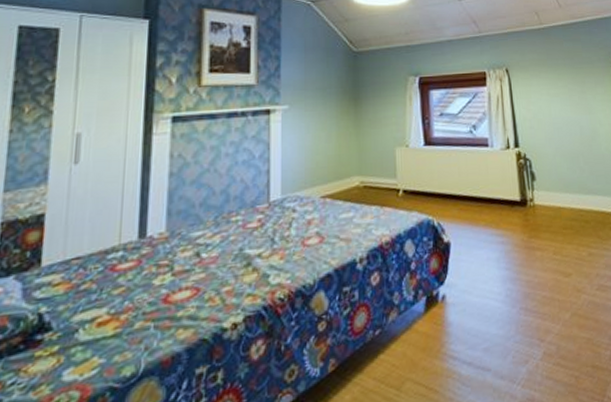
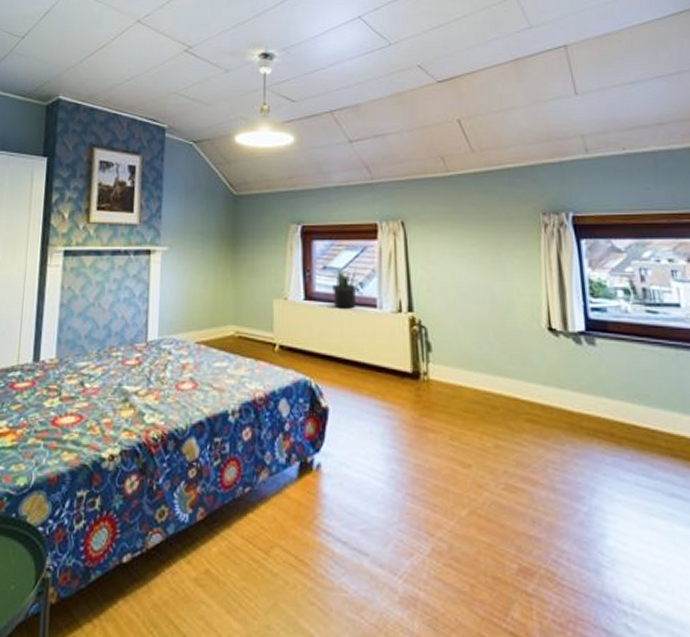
planter: none [449,113,471,150] -> present [332,268,357,309]

